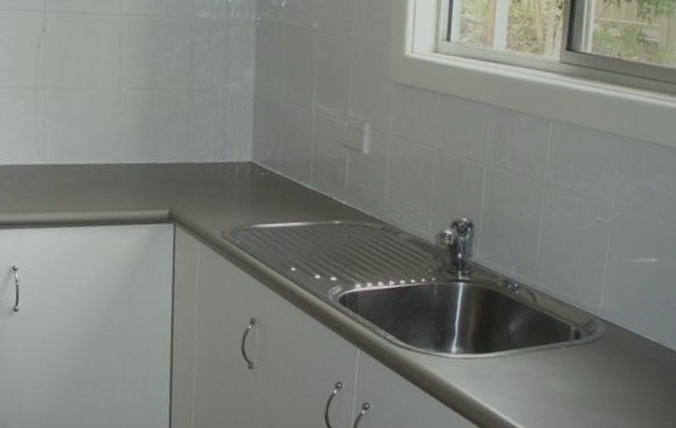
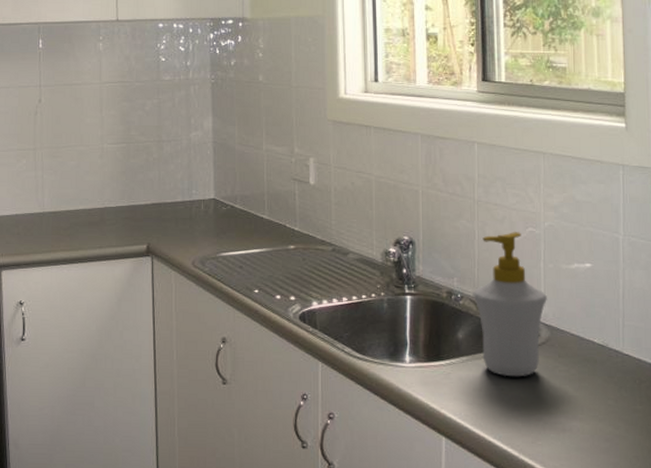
soap bottle: none [530,220,608,373] -> present [473,232,547,377]

